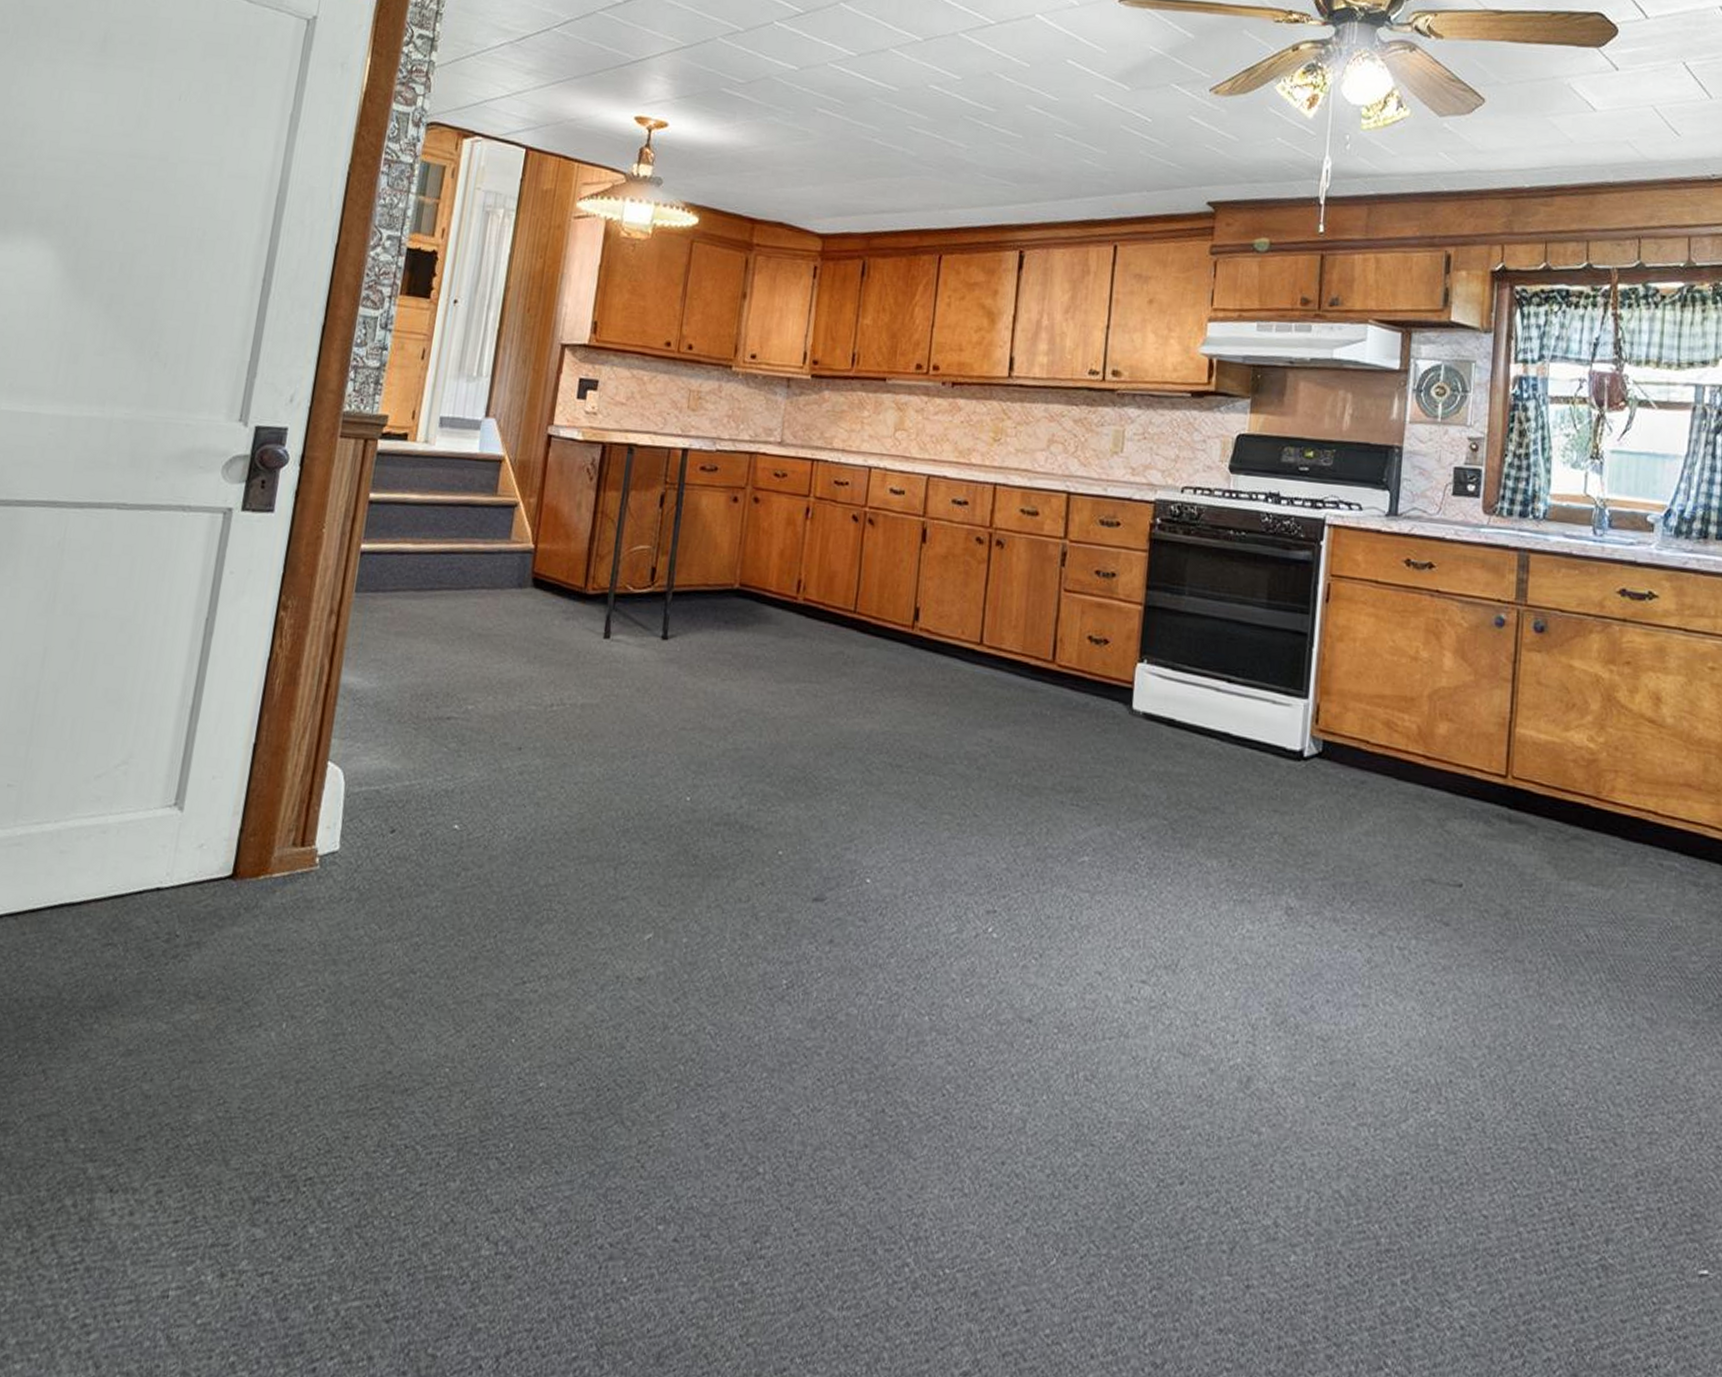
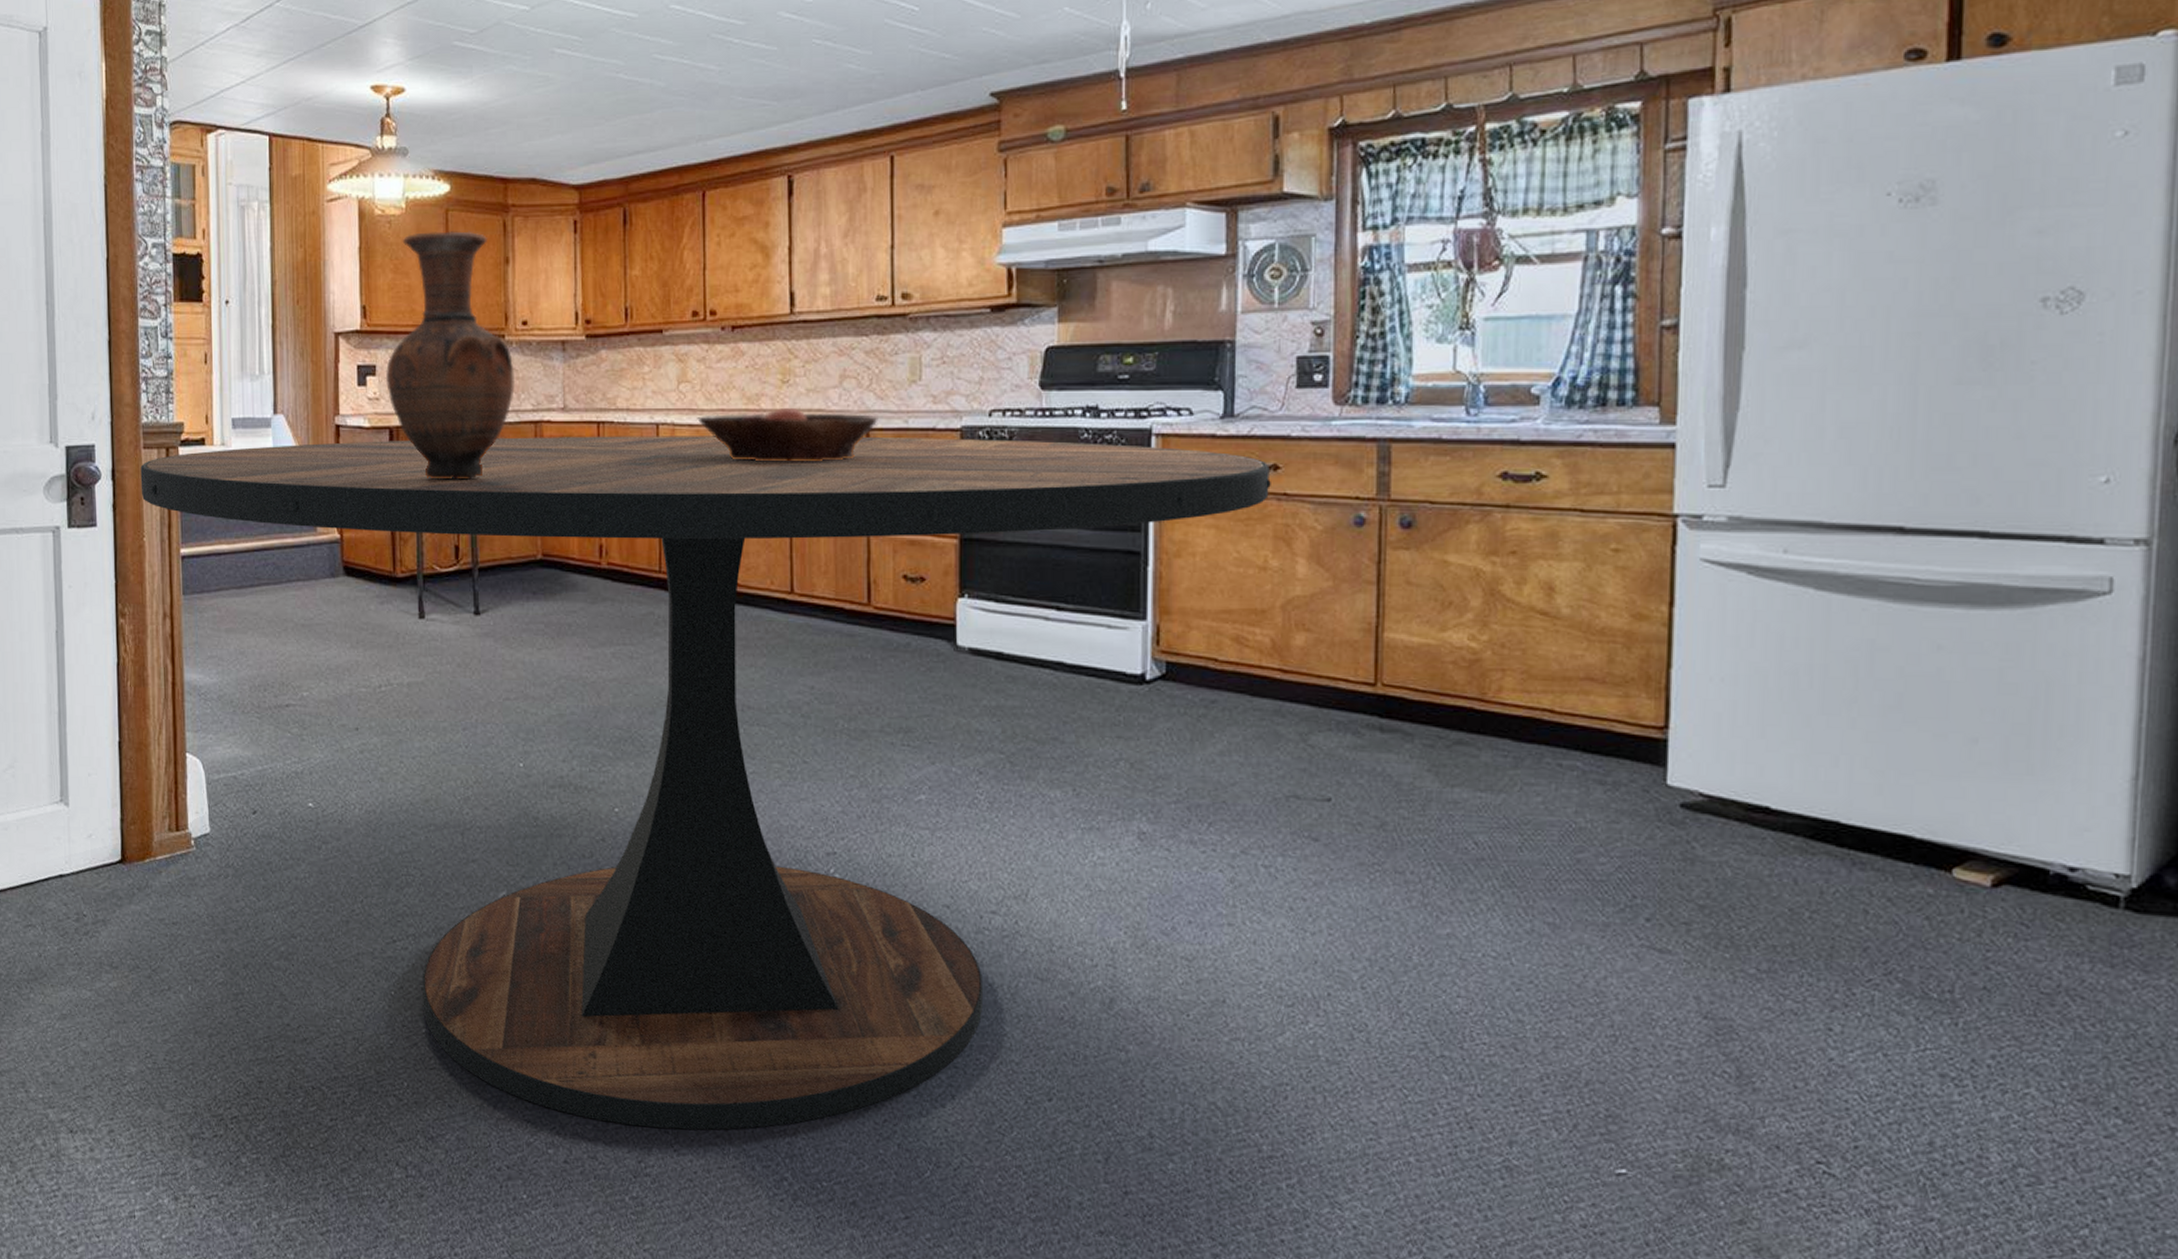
dining table: none [329,446,1426,1208] -> present [140,436,1271,1130]
vase: none [605,258,737,502] -> present [385,231,515,480]
bowl: none [909,464,1080,520] -> present [697,407,878,462]

